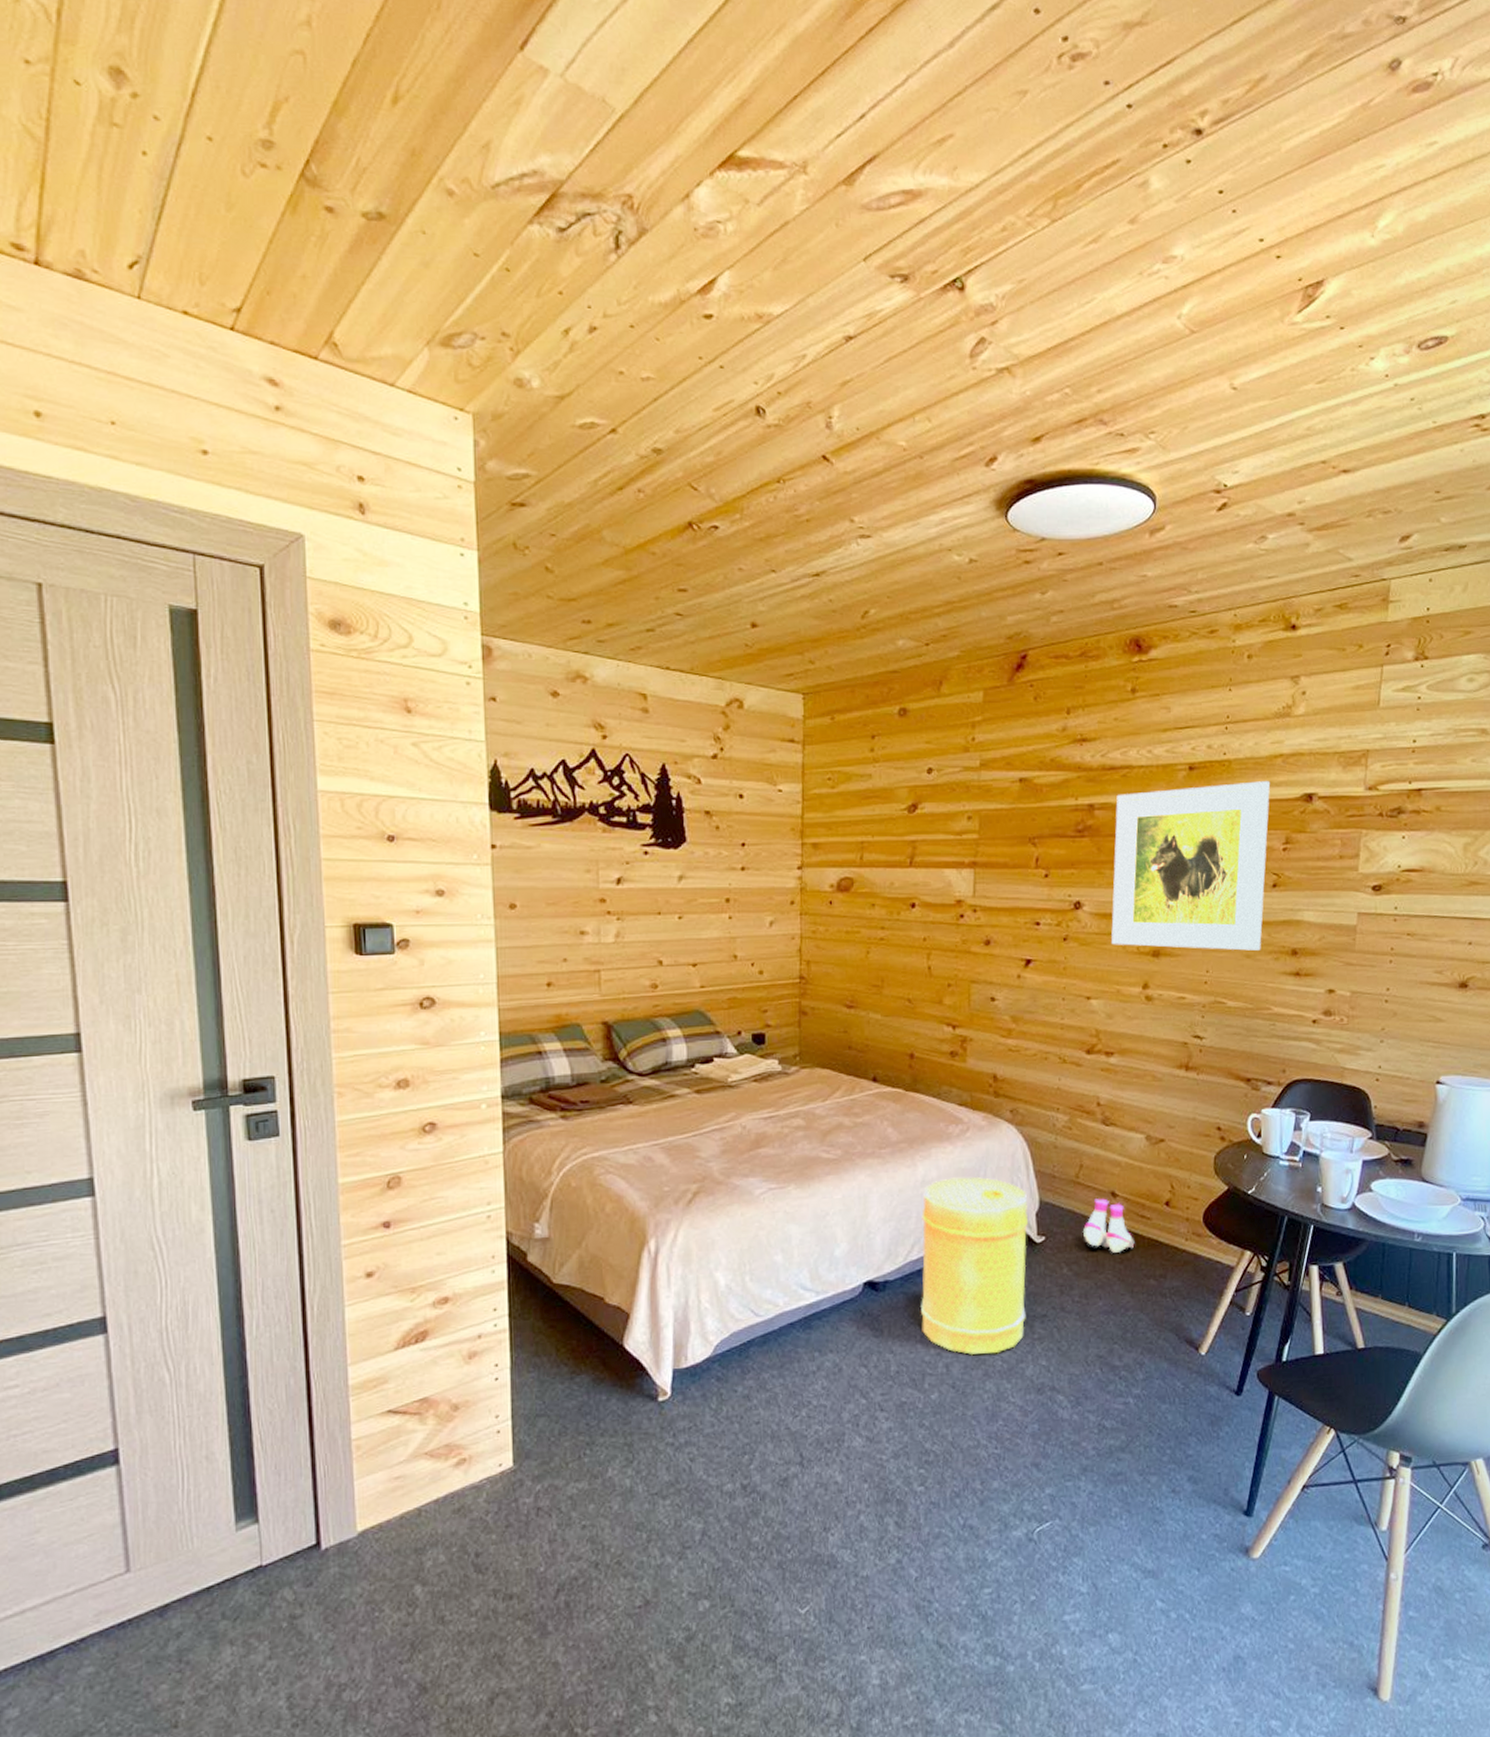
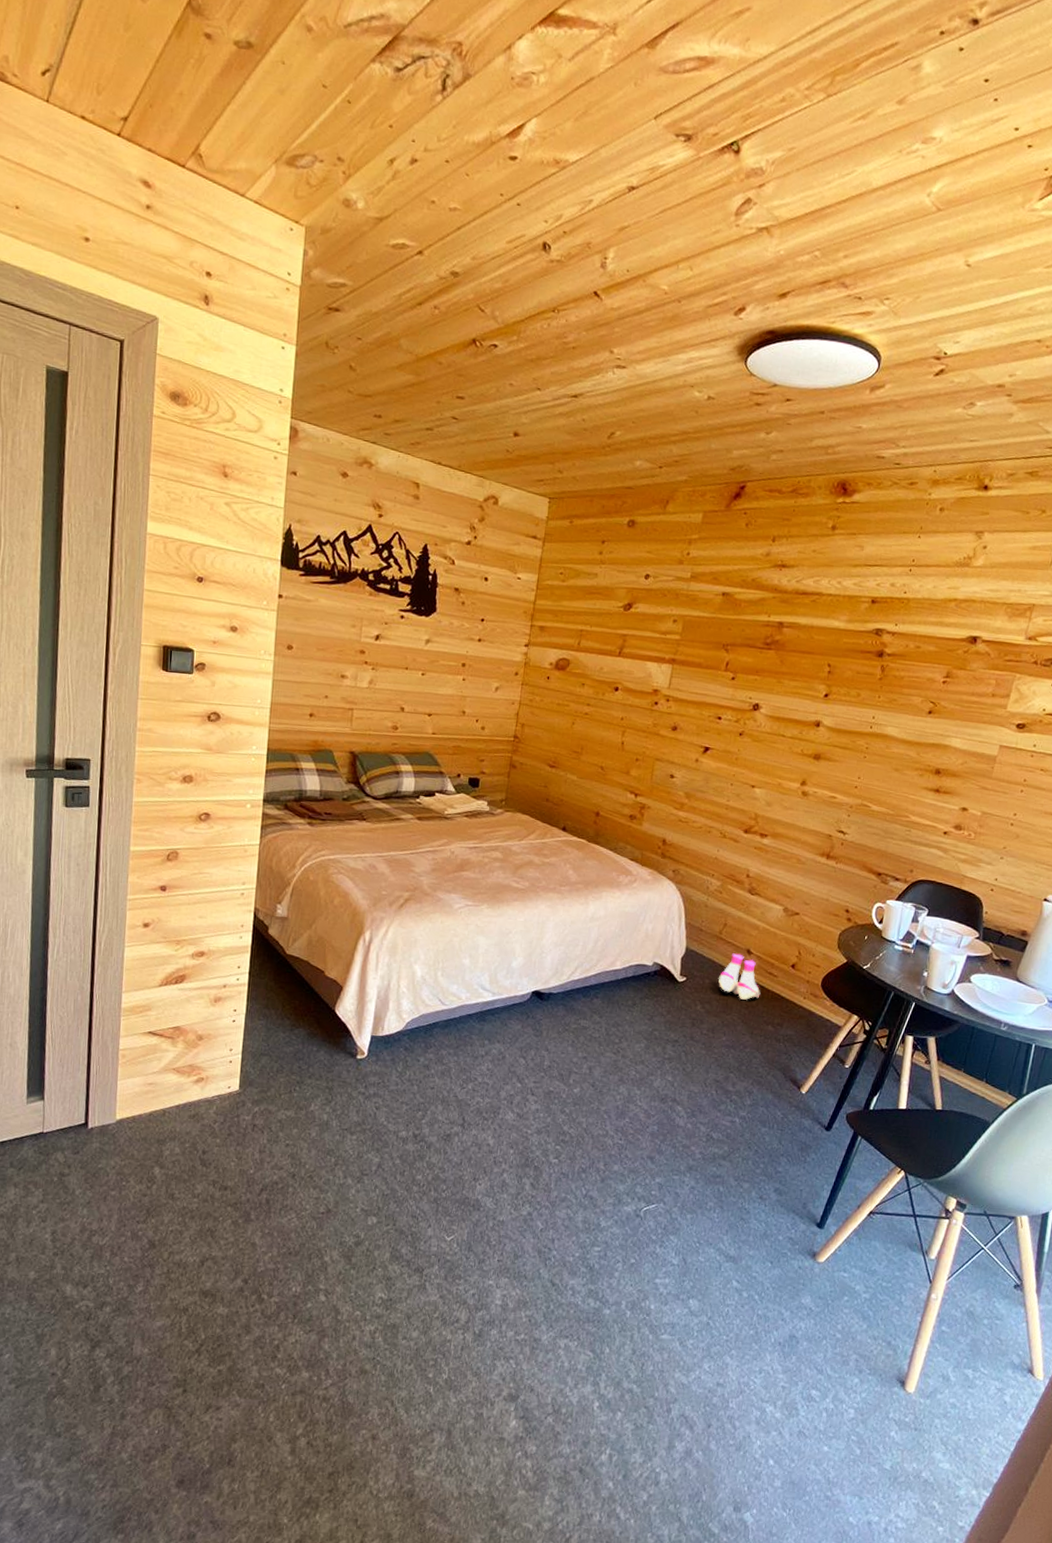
basket: present [921,1176,1028,1355] -> none [574,918,676,1065]
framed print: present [1111,781,1271,951] -> none [780,616,942,766]

